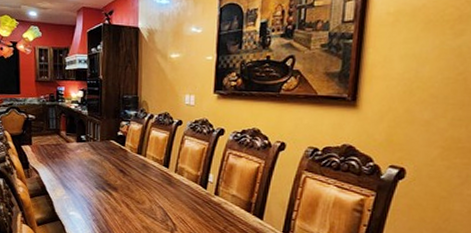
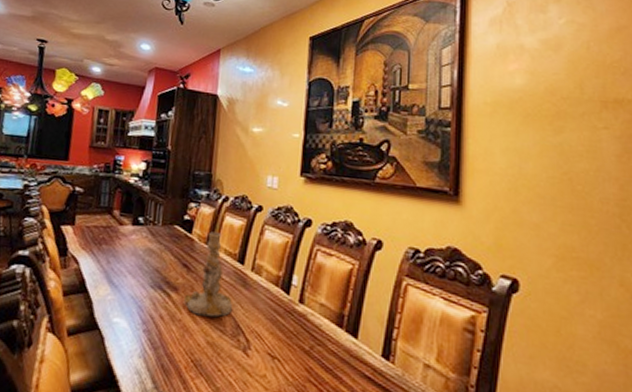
candlestick: none [123,143,161,209] -> present [184,231,232,318]

